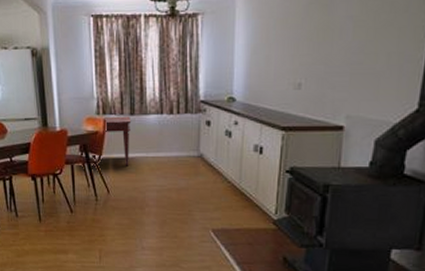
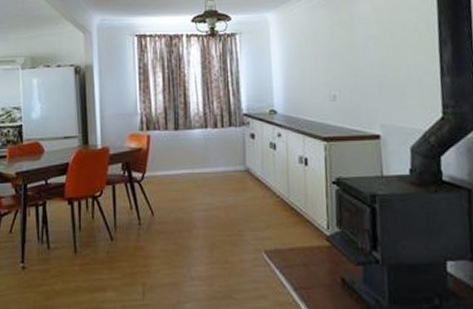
side table: present [92,116,132,167] -> none [135,131,176,186]

